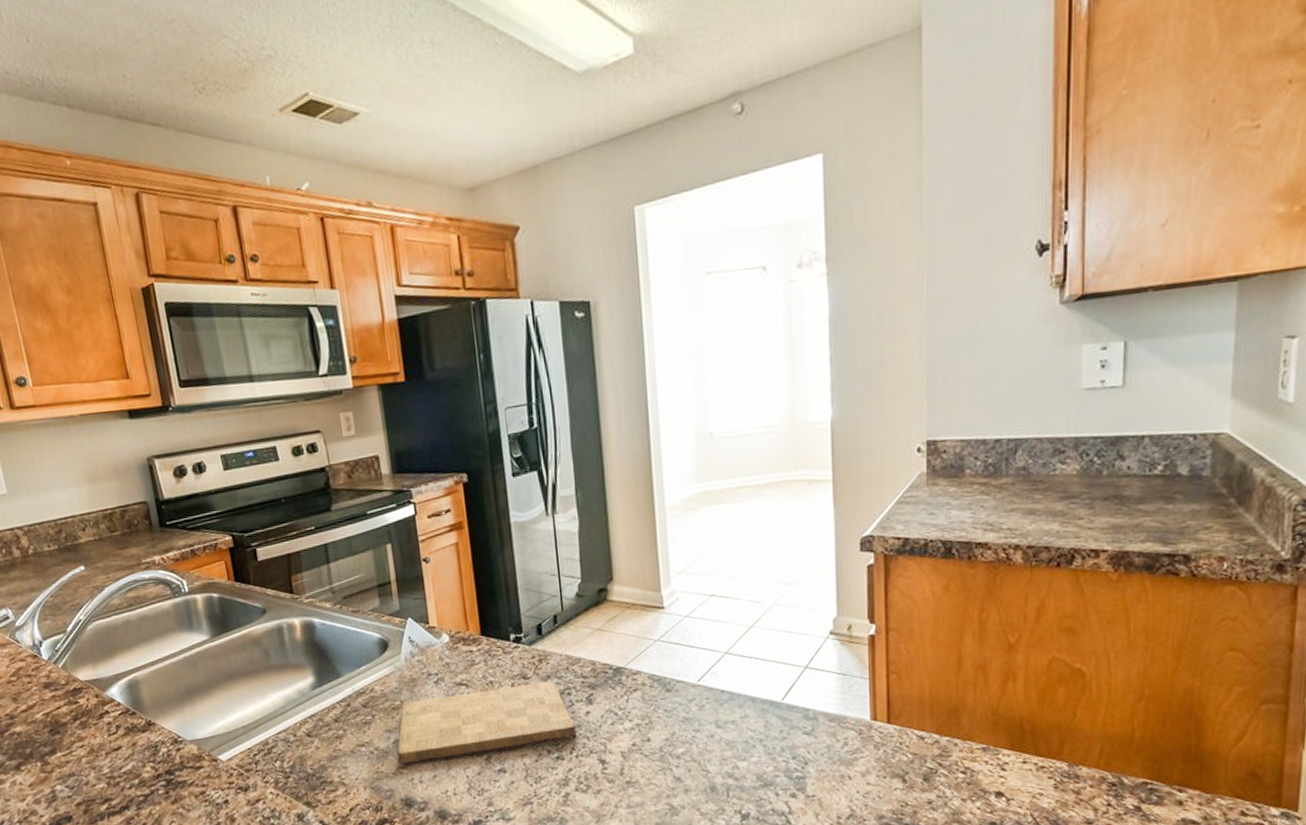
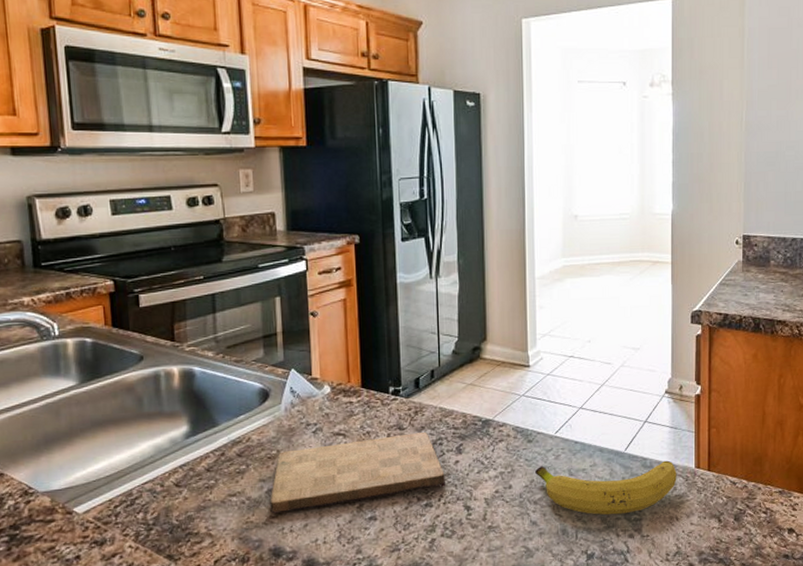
fruit: none [676,711,848,772] -> present [535,460,677,515]

